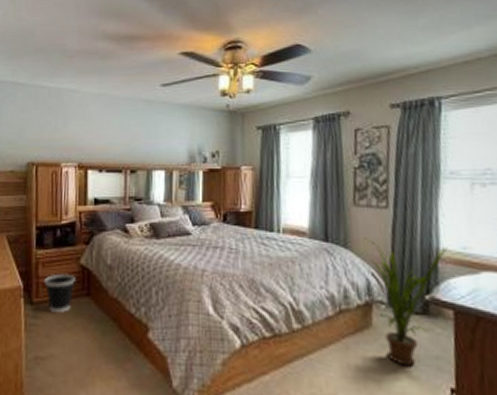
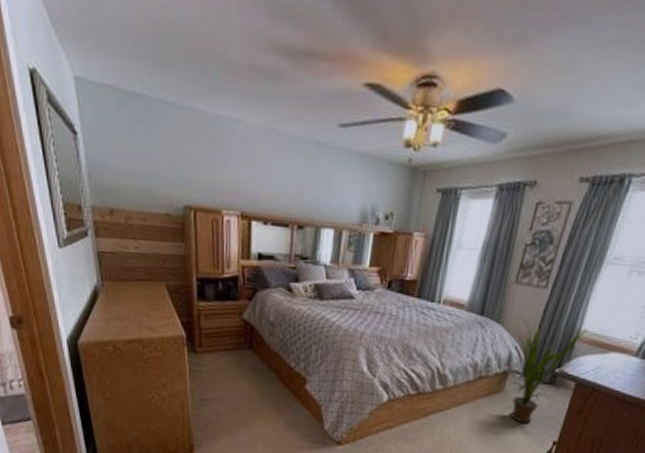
wastebasket: present [44,273,76,312] -> none [207,326,238,362]

